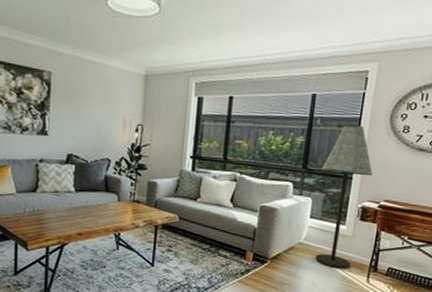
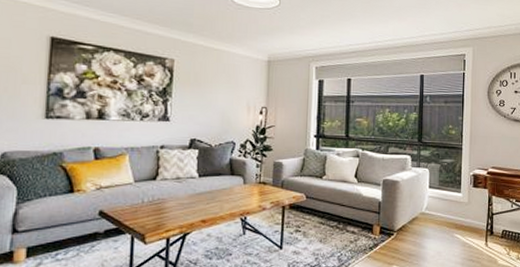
floor lamp: present [315,124,373,269] -> none [434,100,479,235]

